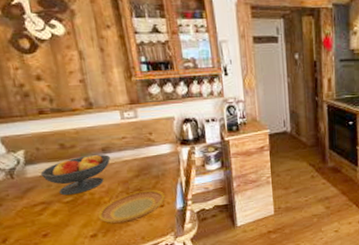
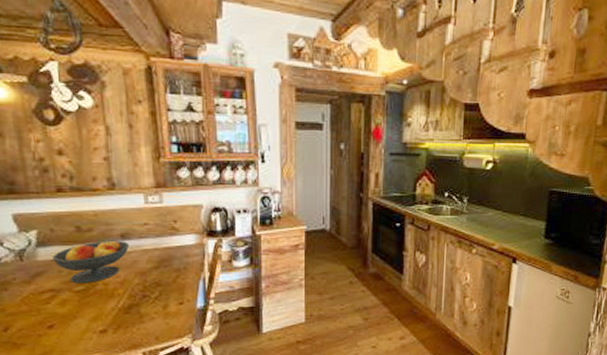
plate: present [98,189,165,224] -> none [111,284,185,320]

